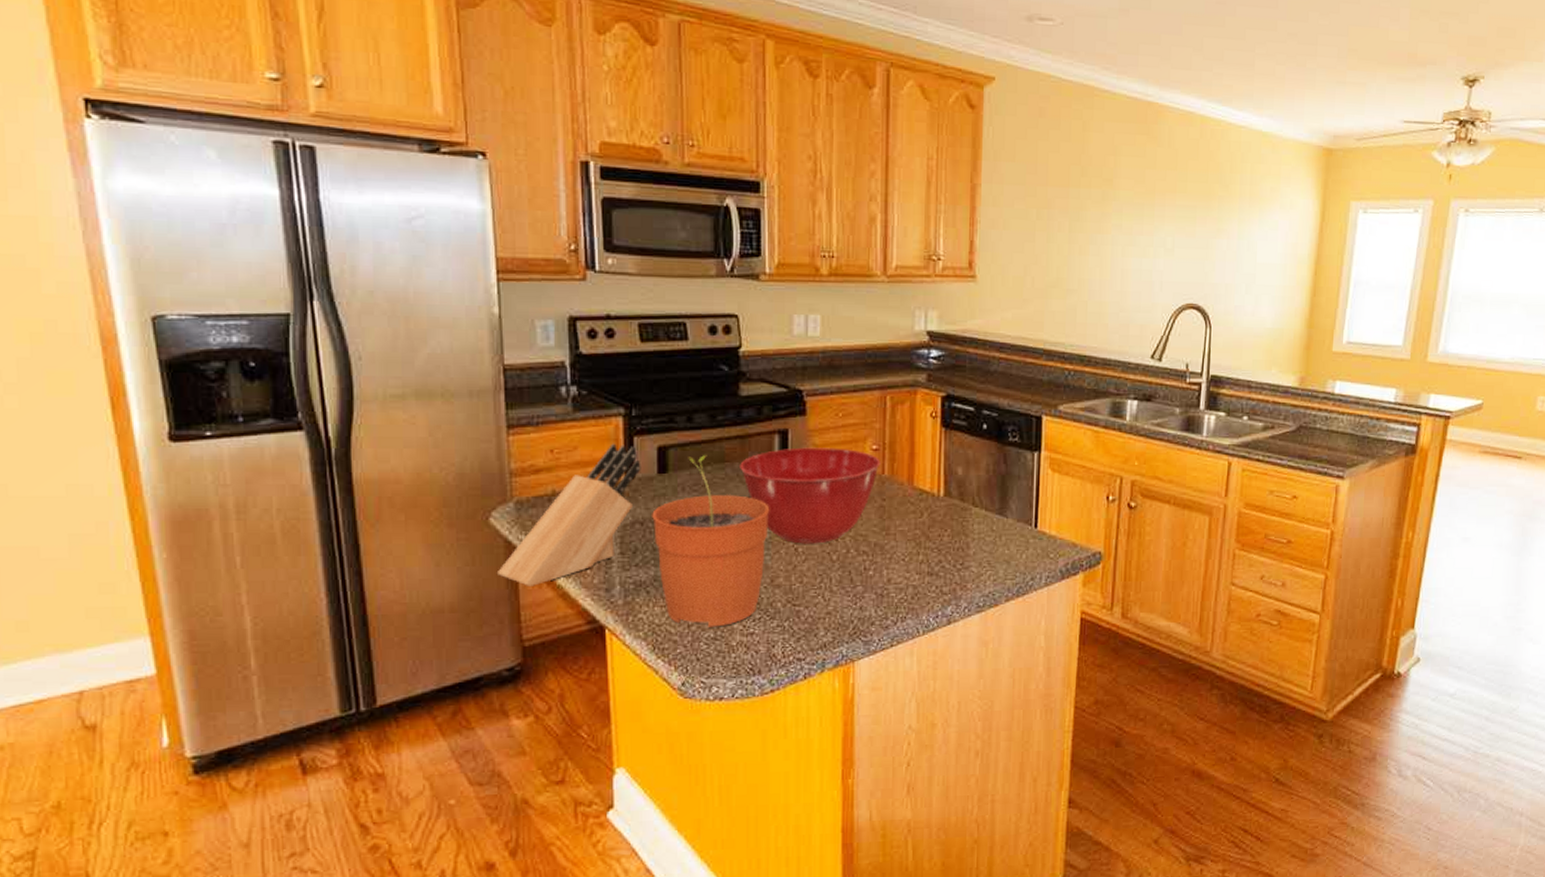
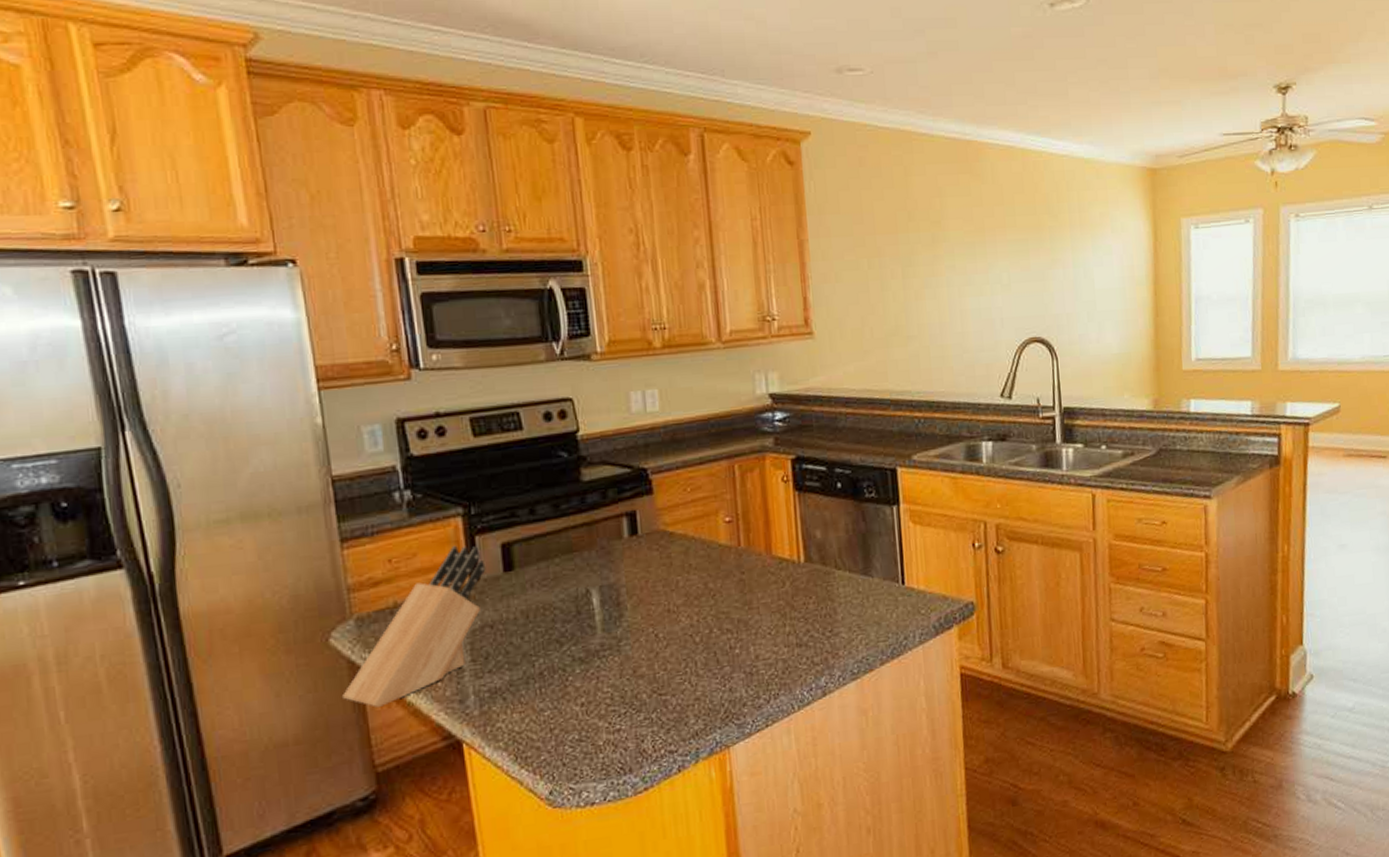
plant pot: present [652,455,770,627] -> none [501,547,625,729]
mixing bowl: present [740,447,881,544] -> none [589,524,736,629]

